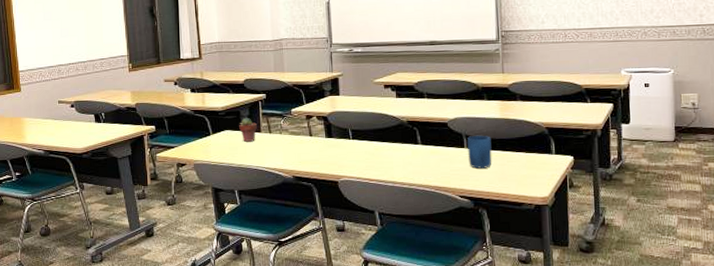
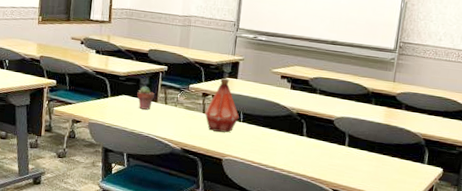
bottle: none [311,96,348,153] -> present [204,77,239,133]
mug: present [467,135,492,169] -> none [346,135,372,168]

